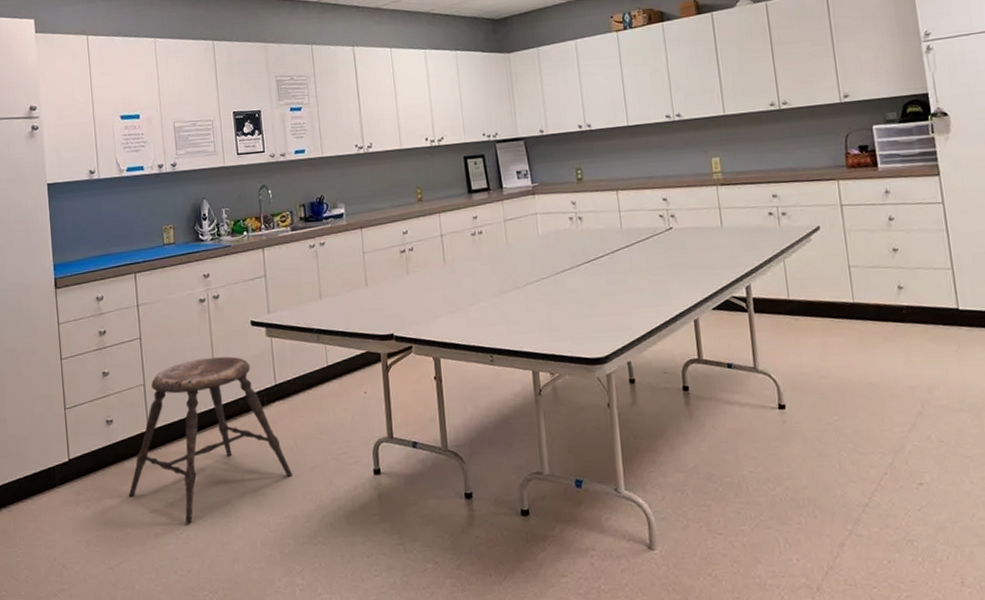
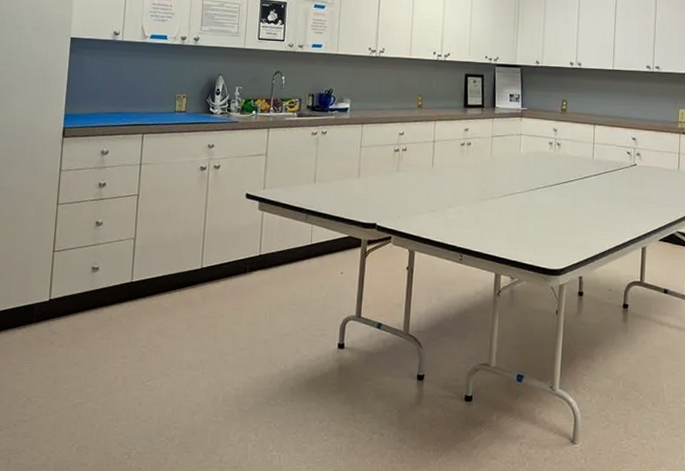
stool: present [128,356,293,524] -> none [102,221,263,373]

